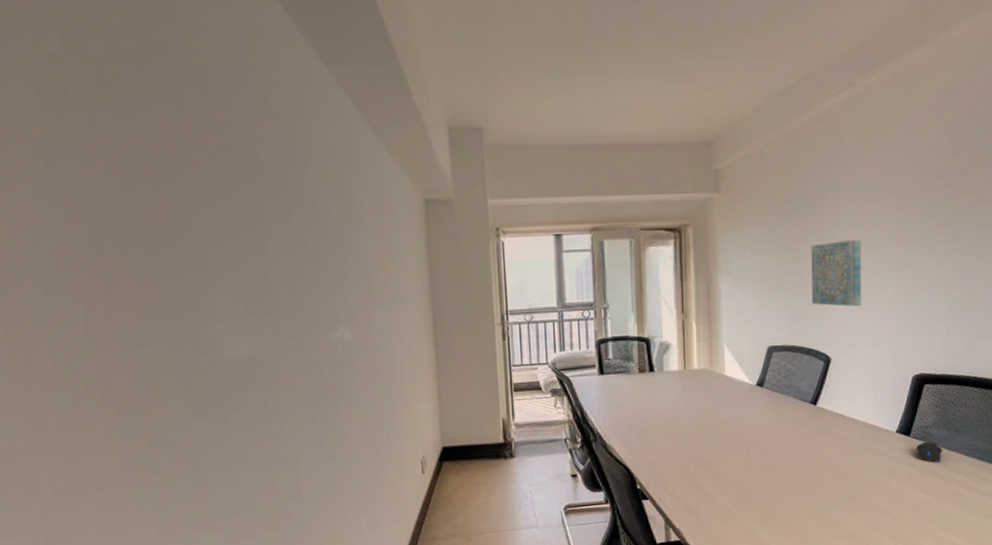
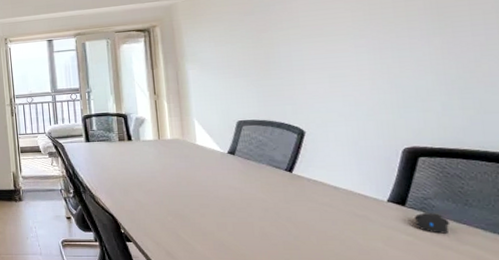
wall art: present [811,239,862,307] -> none [276,26,336,86]

